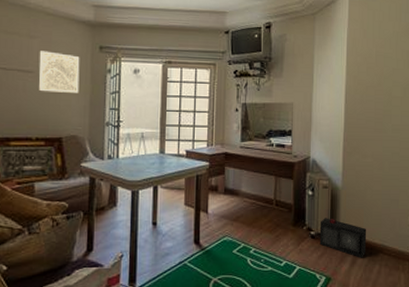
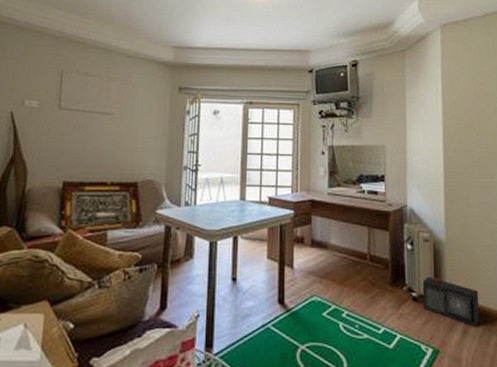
wall art: present [38,51,80,93] -> none [116,92,159,135]

